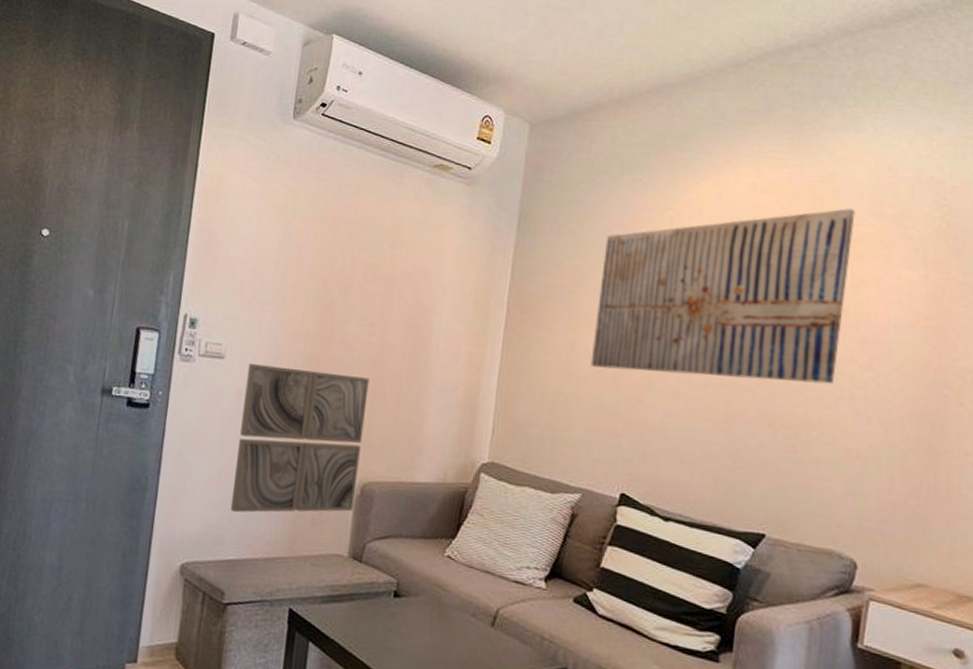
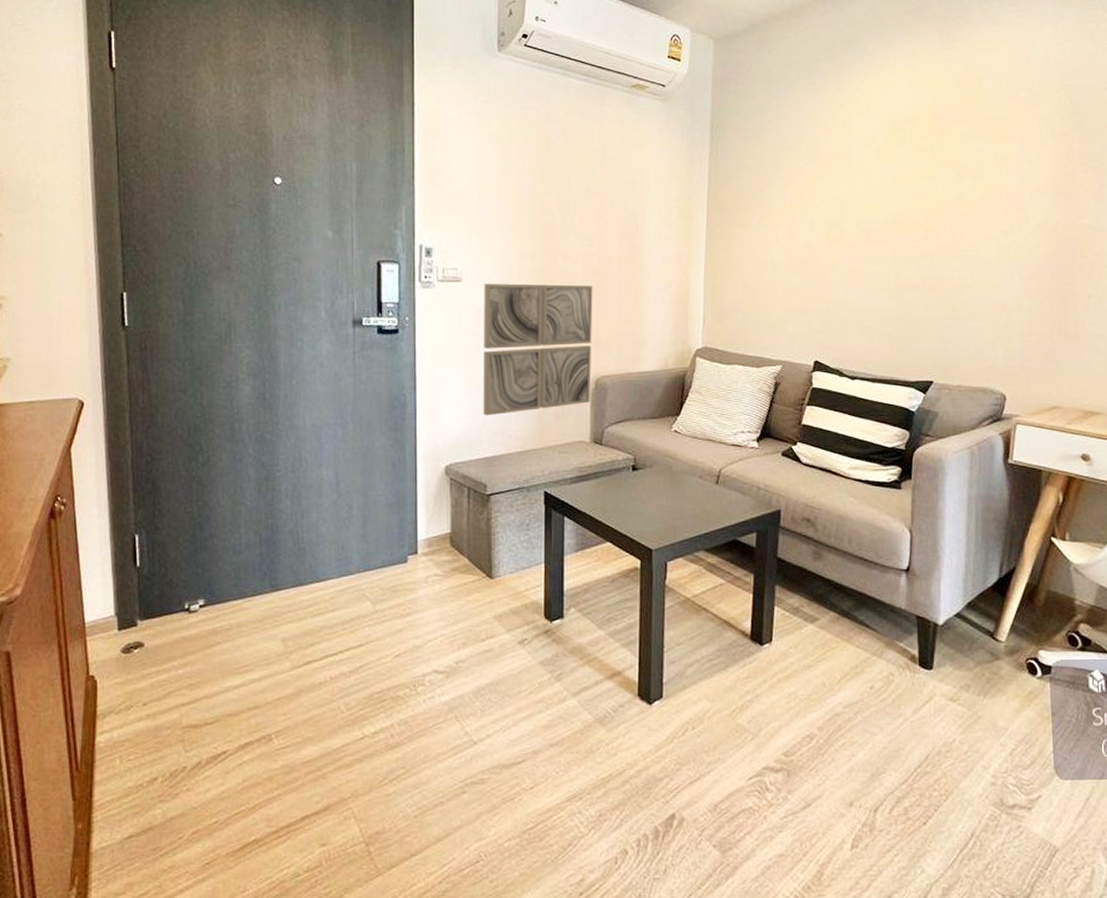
wall art: present [591,207,855,384] -> none [782,94,996,256]

